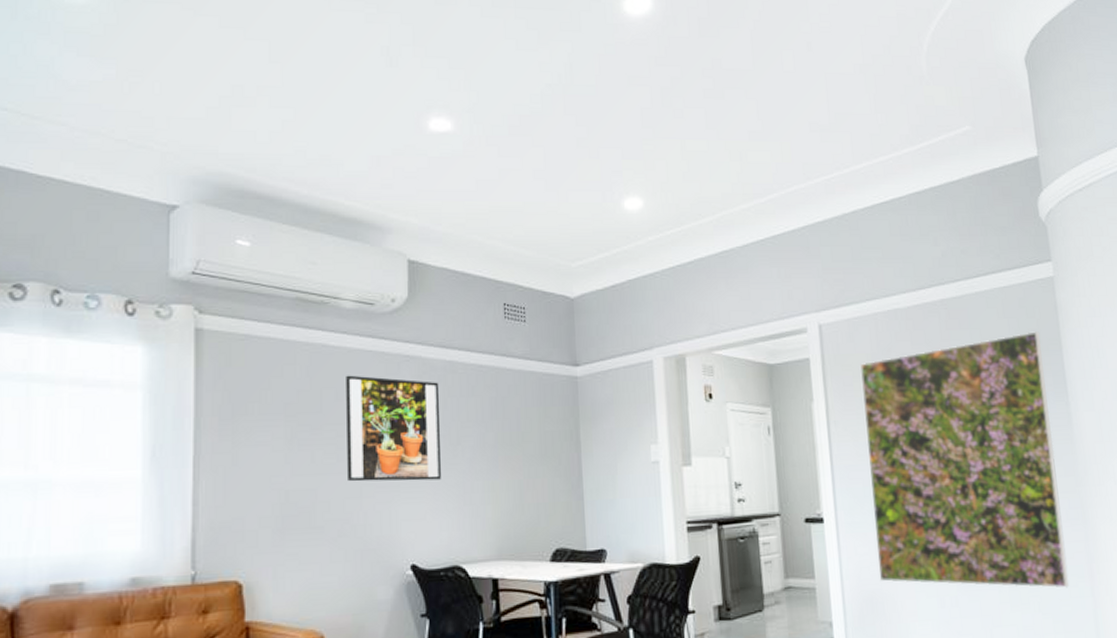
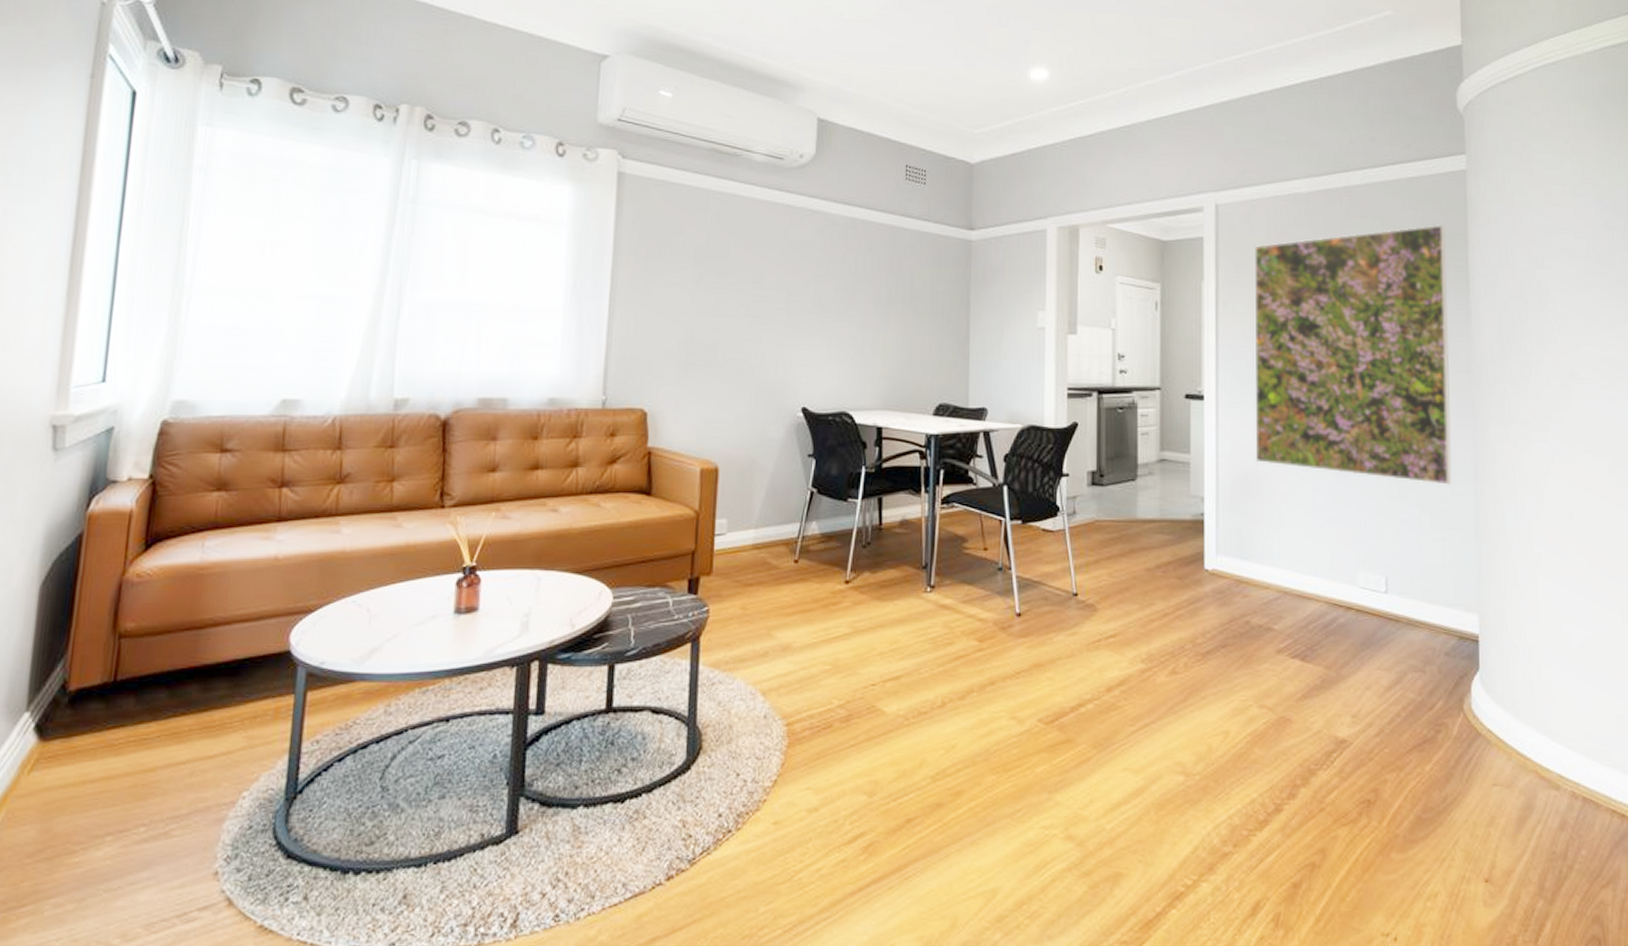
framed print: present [346,375,441,482] -> none [749,224,840,330]

